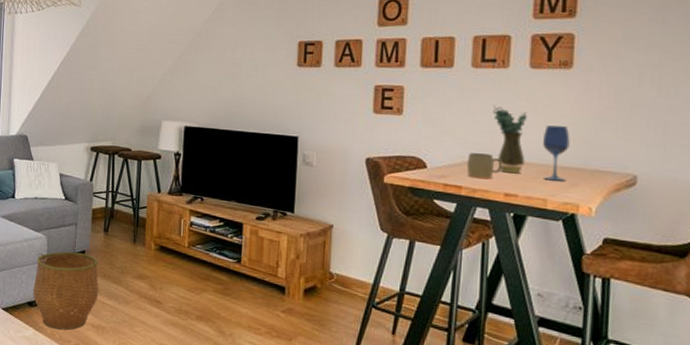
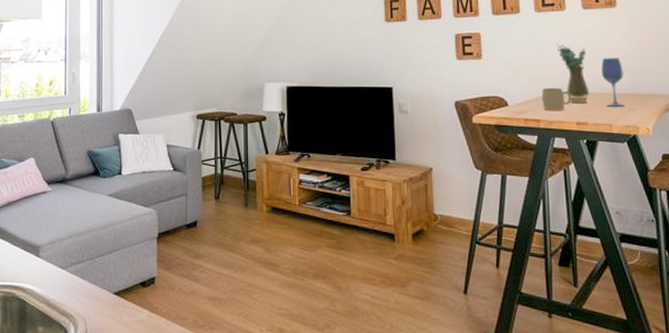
basket: present [32,251,99,330] -> none [145,223,214,307]

